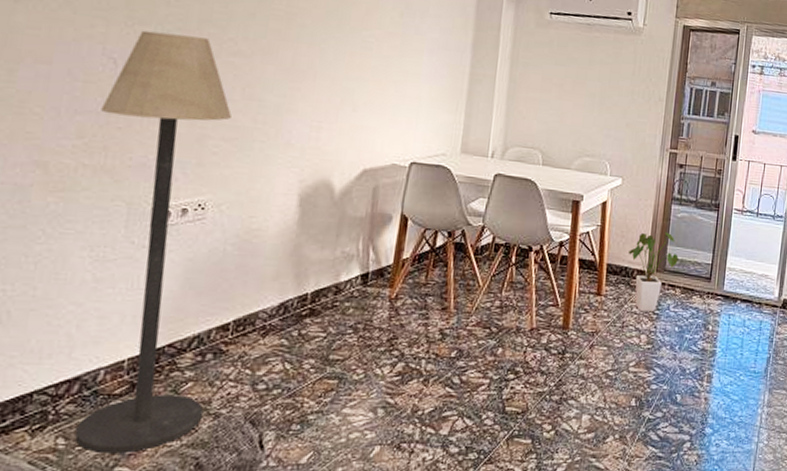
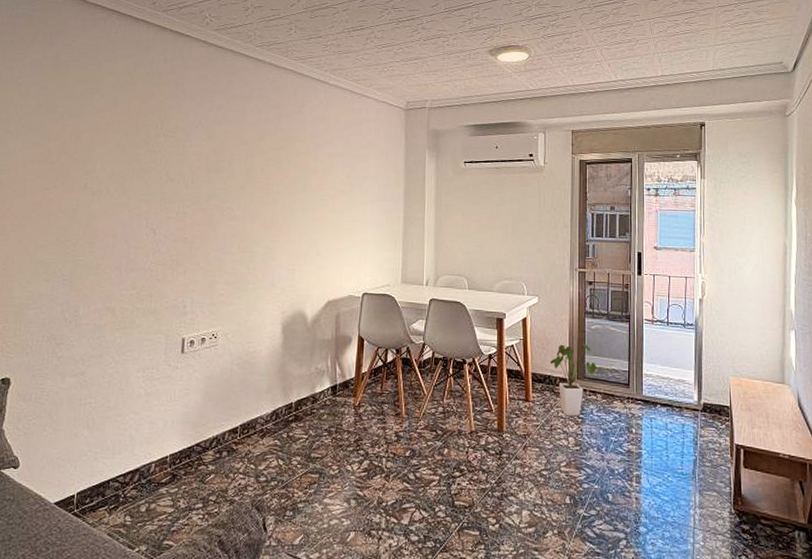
floor lamp: present [74,30,231,454] -> none [137,207,232,530]

